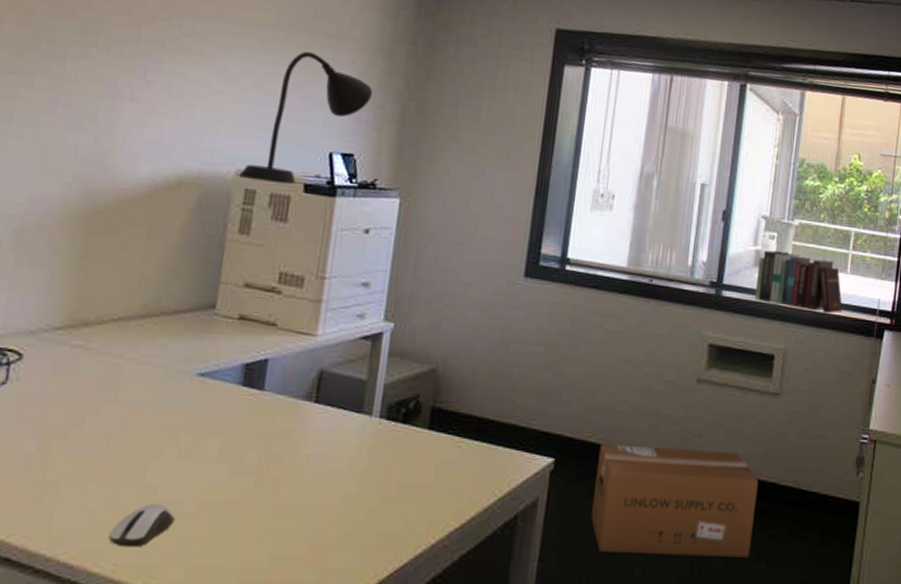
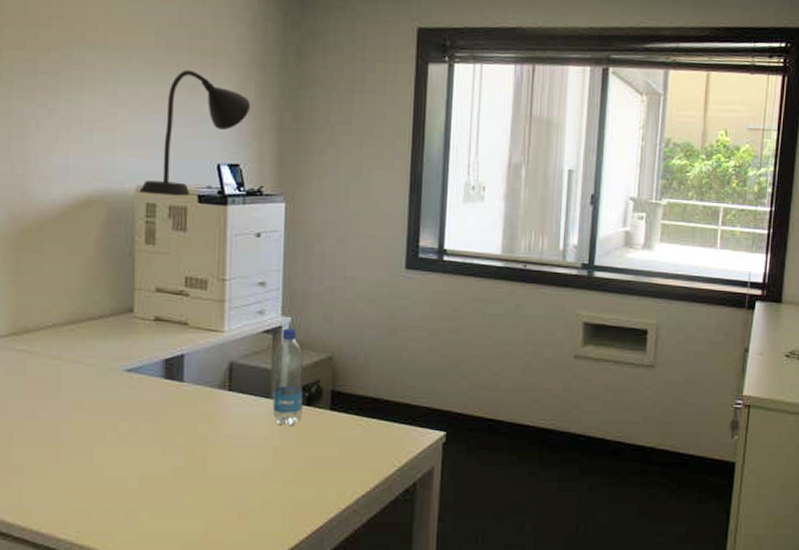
computer mouse: present [109,503,176,547] -> none [70,481,122,518]
bottle: none [362,335,404,446] -> present [272,328,303,427]
box: present [590,445,758,558] -> none [482,418,637,515]
books: present [754,250,843,314] -> none [626,230,714,288]

